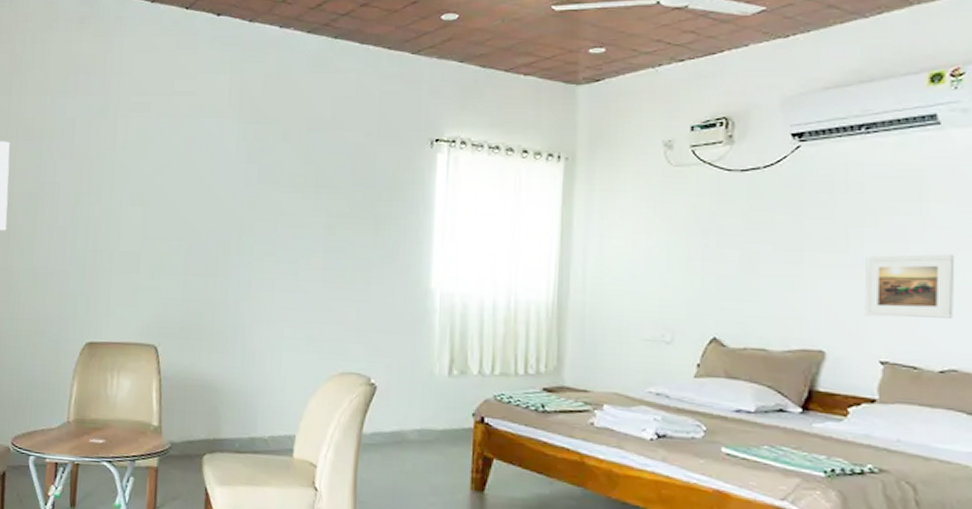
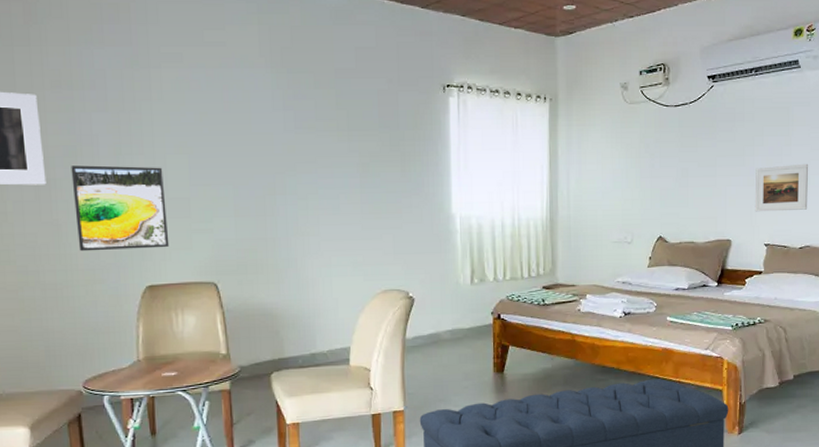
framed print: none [27,213,117,303] -> present [71,165,170,252]

